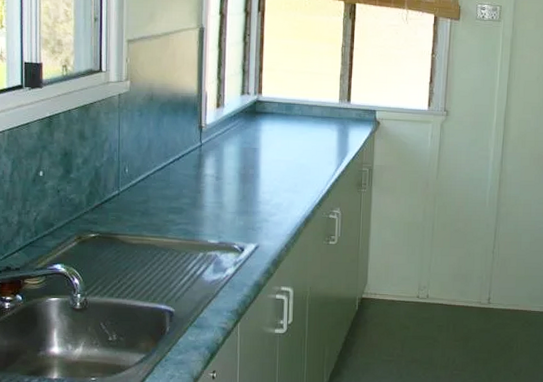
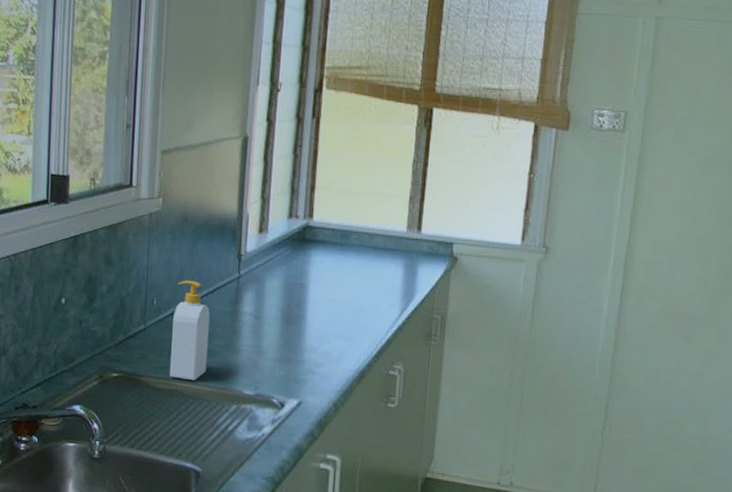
soap bottle: none [143,150,177,235] -> present [170,280,210,381]

